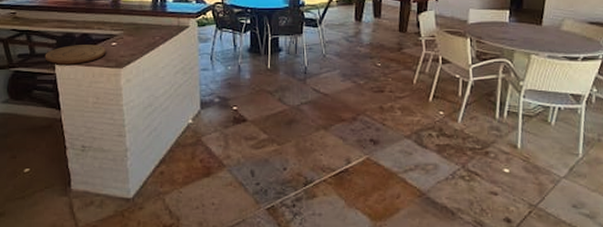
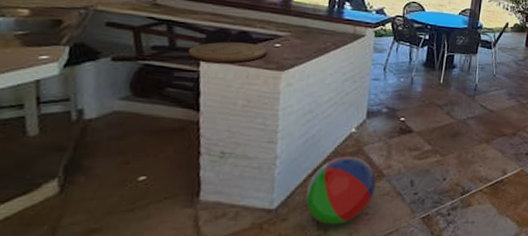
beach ball: none [156,148,218,214] -> present [305,157,376,225]

